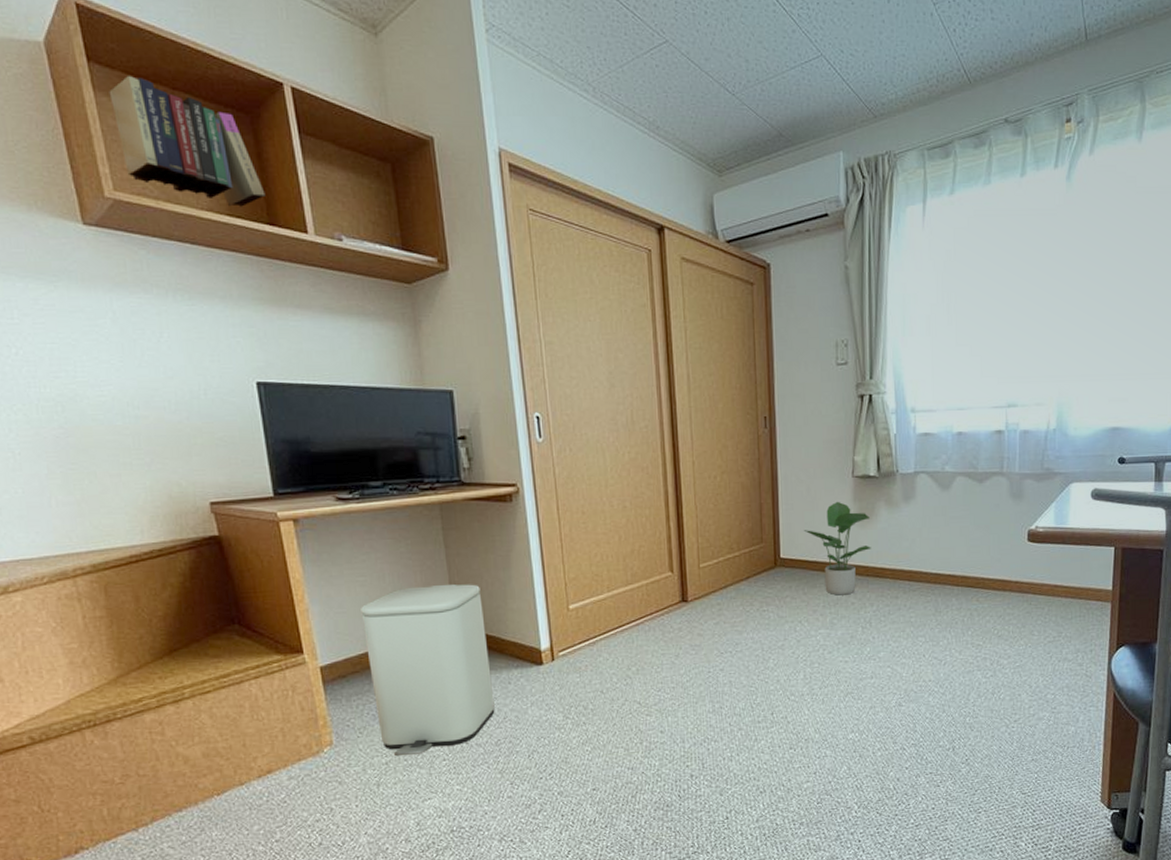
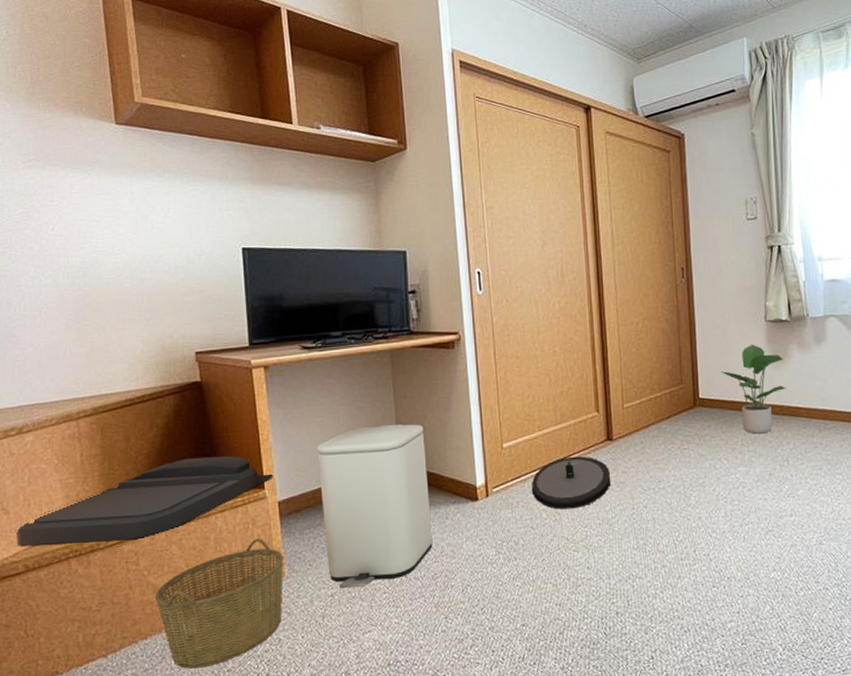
cushion: none [13,618,313,717] -> present [15,455,273,546]
books: present [109,75,266,207] -> none [146,7,261,106]
basket: none [186,706,333,840] -> present [154,538,284,669]
robot vacuum: none [600,618,686,673] -> present [531,456,611,510]

